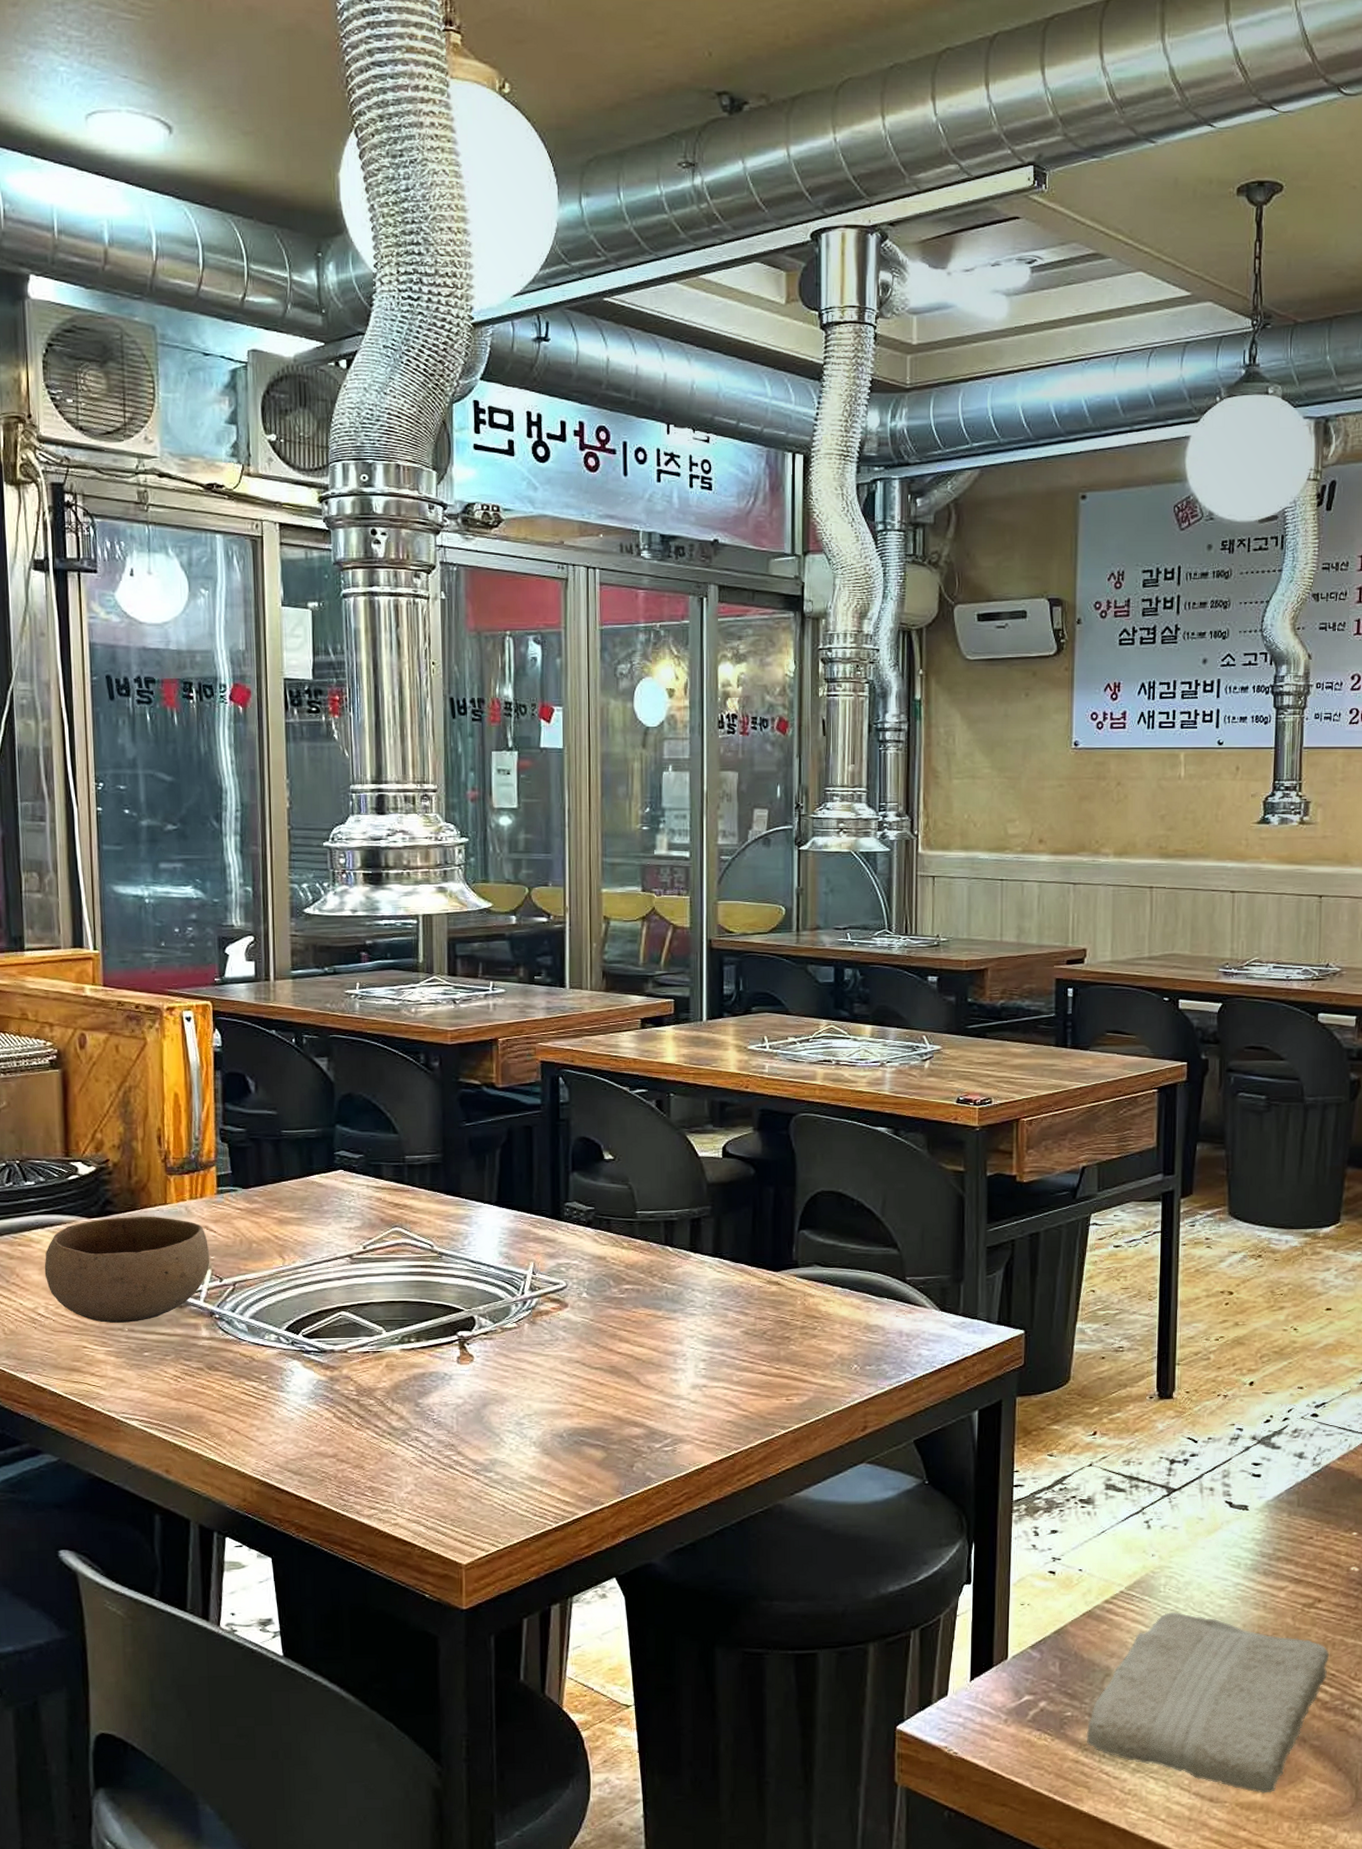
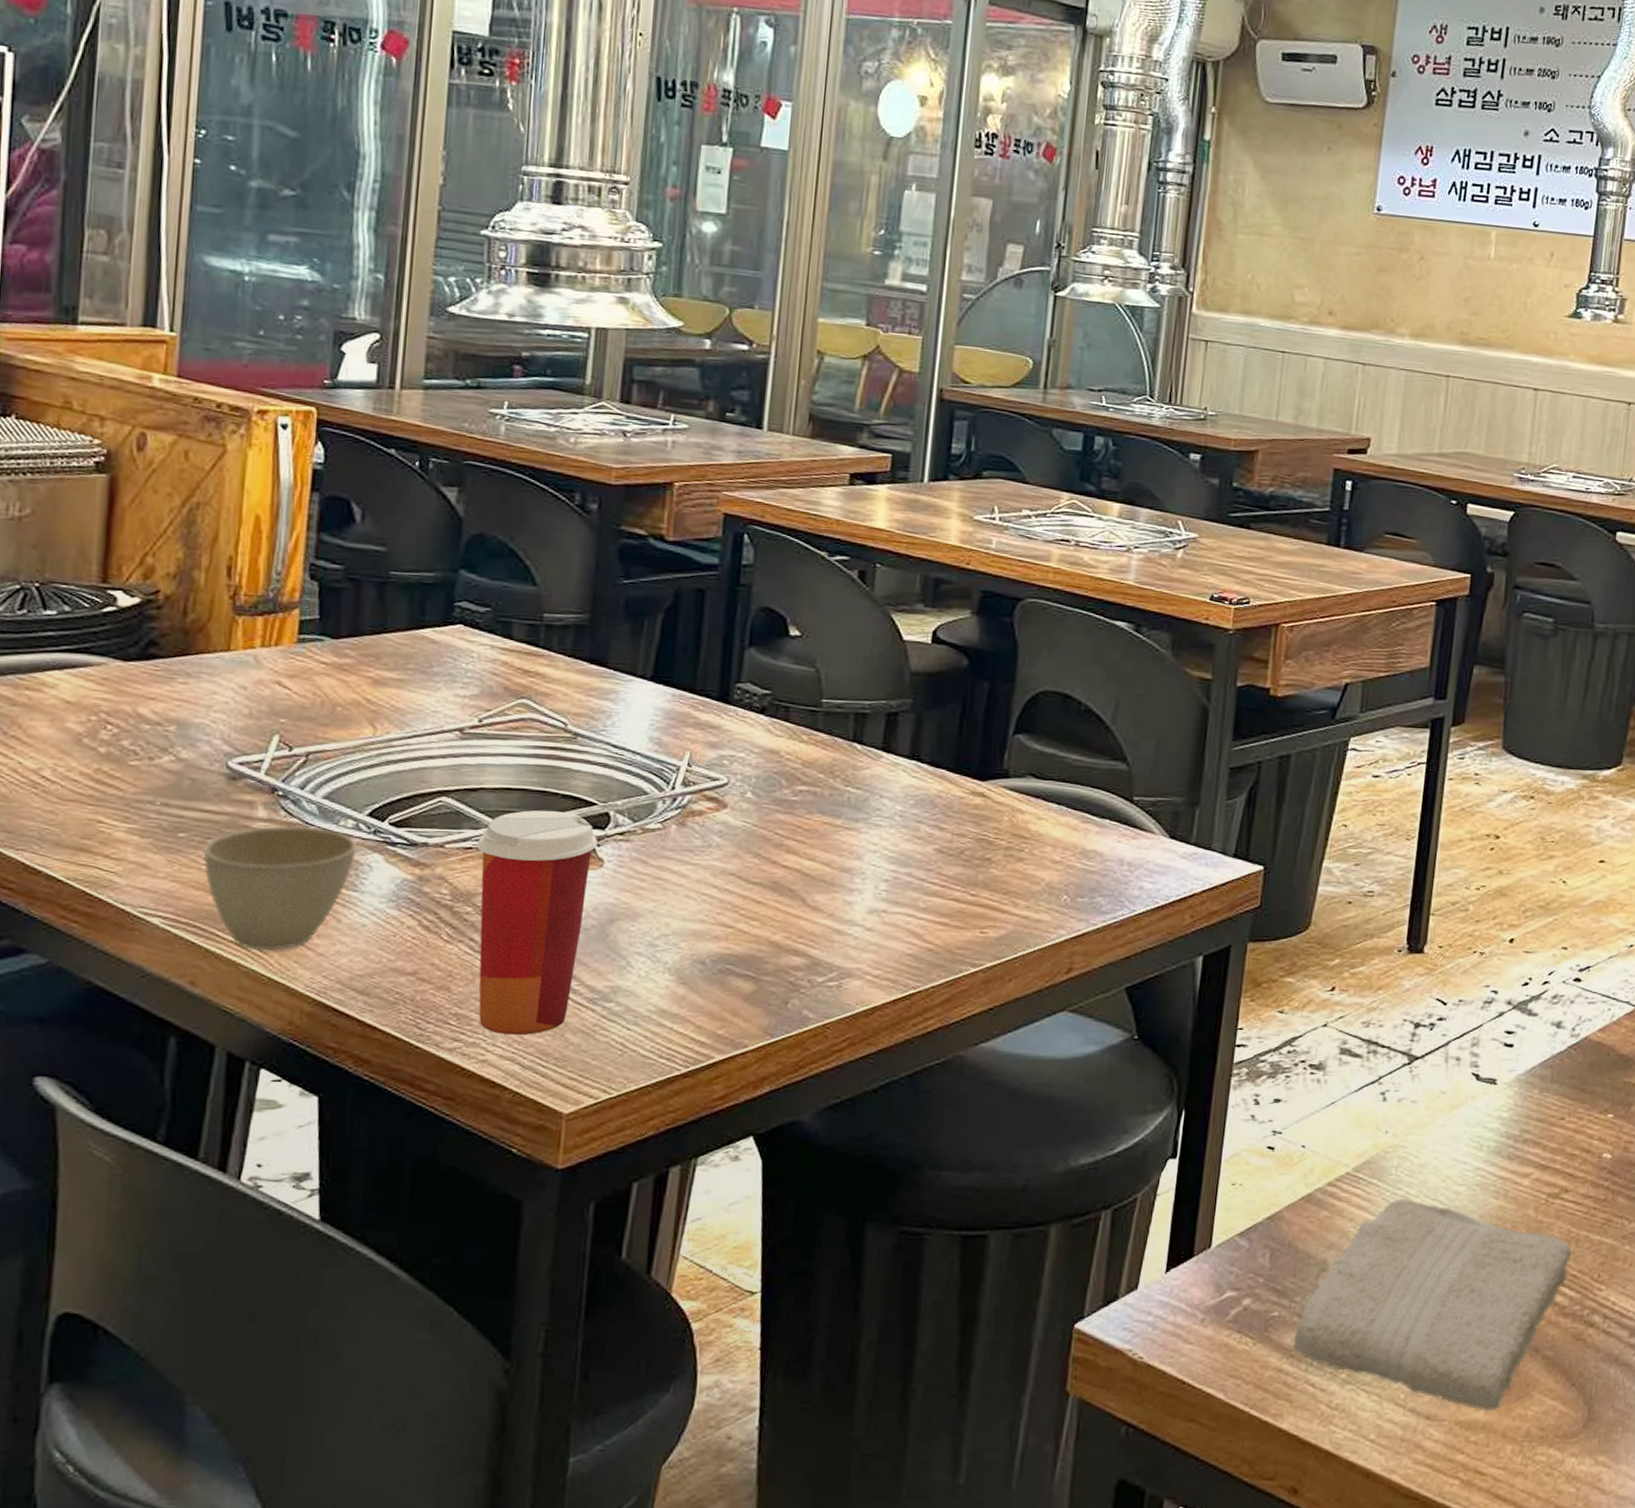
bowl: present [44,1216,210,1323] -> none [56,663,280,795]
cup: none [164,1342,281,1443] -> present [203,826,358,951]
paper cup: none [372,1317,468,1503] -> present [476,810,598,1036]

